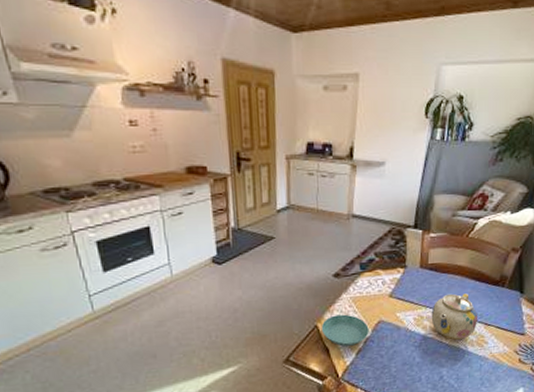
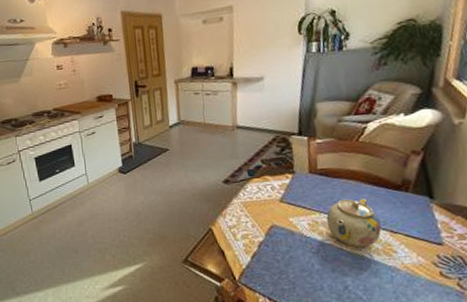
saucer: present [321,314,369,347] -> none [215,218,263,250]

